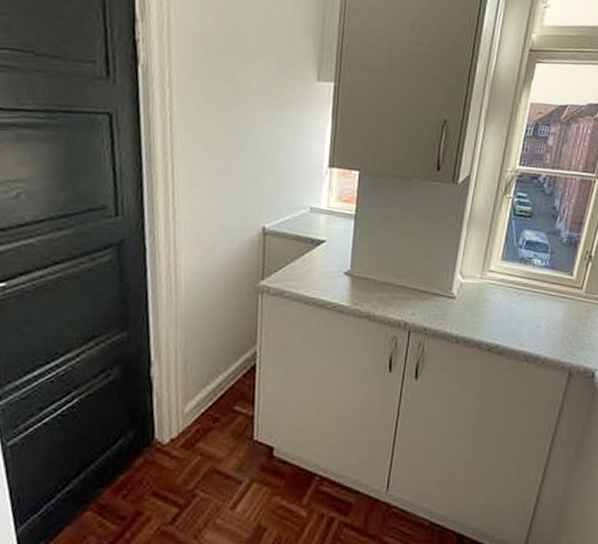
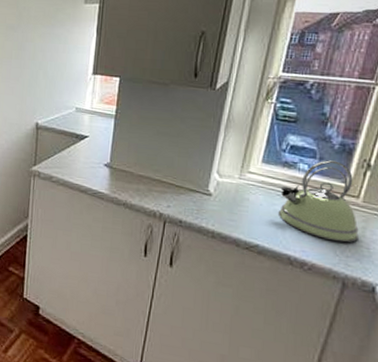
kettle: none [515,254,582,333] -> present [277,160,359,243]

